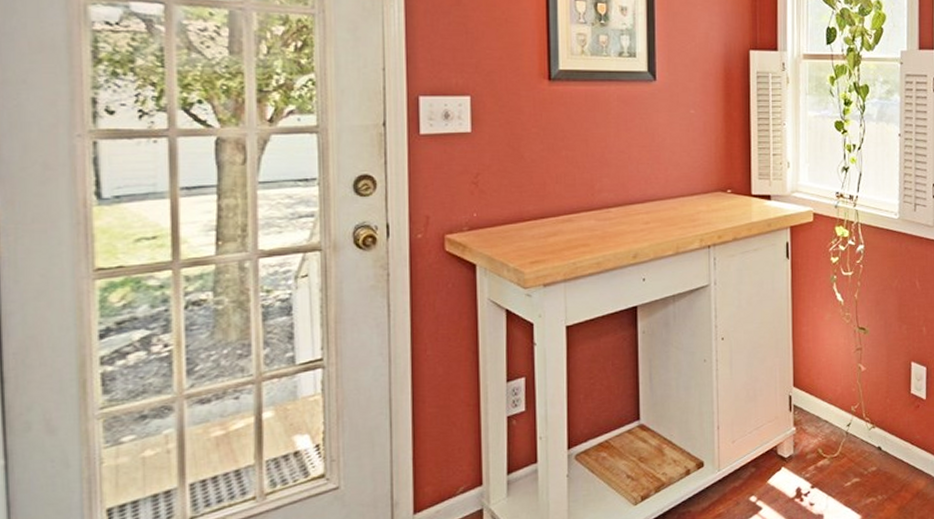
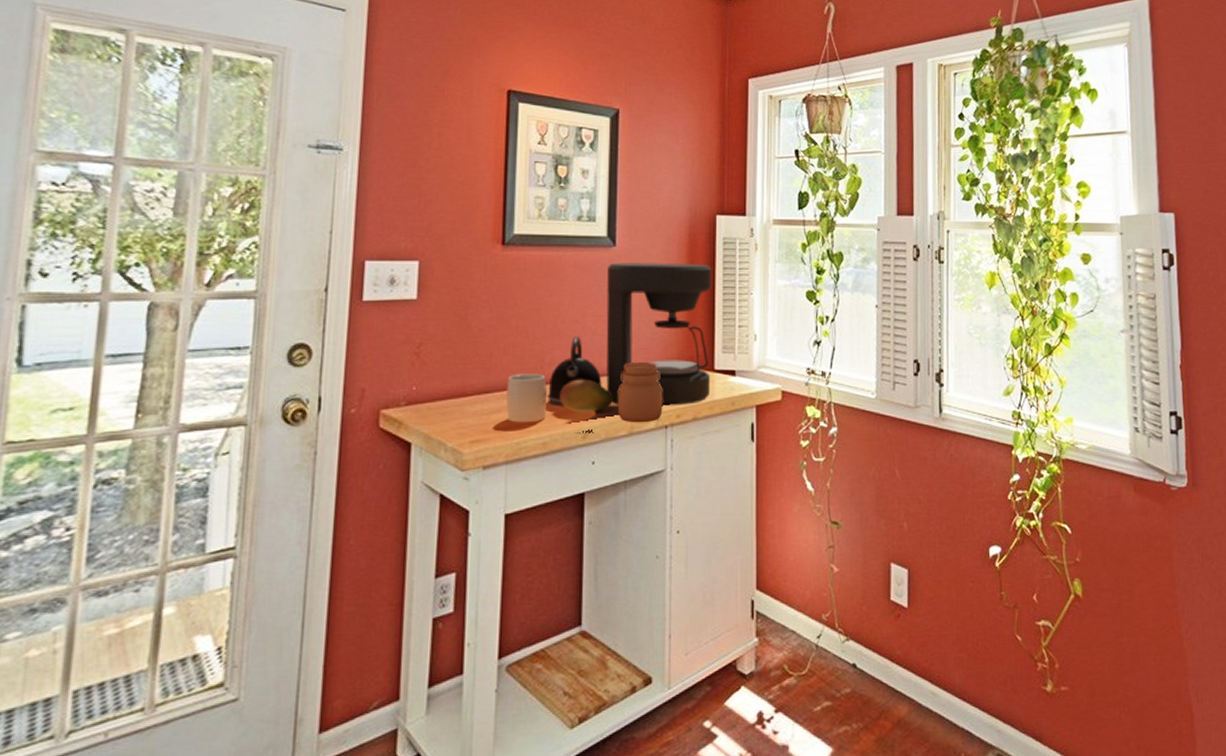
mug: none [561,200,598,245] -> present [506,374,547,423]
kettle: none [598,166,649,230] -> present [546,336,602,407]
fruit: none [610,205,659,235] -> present [559,379,613,413]
coffee maker: none [649,96,748,228] -> present [606,262,712,406]
jar: none [664,189,705,244] -> present [618,363,663,423]

